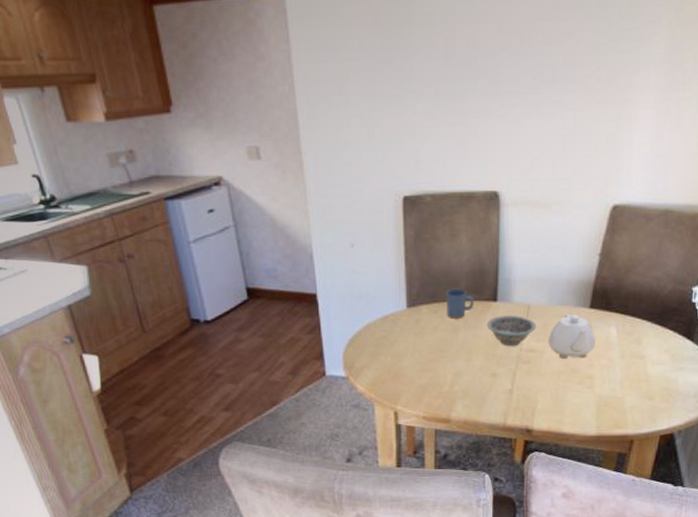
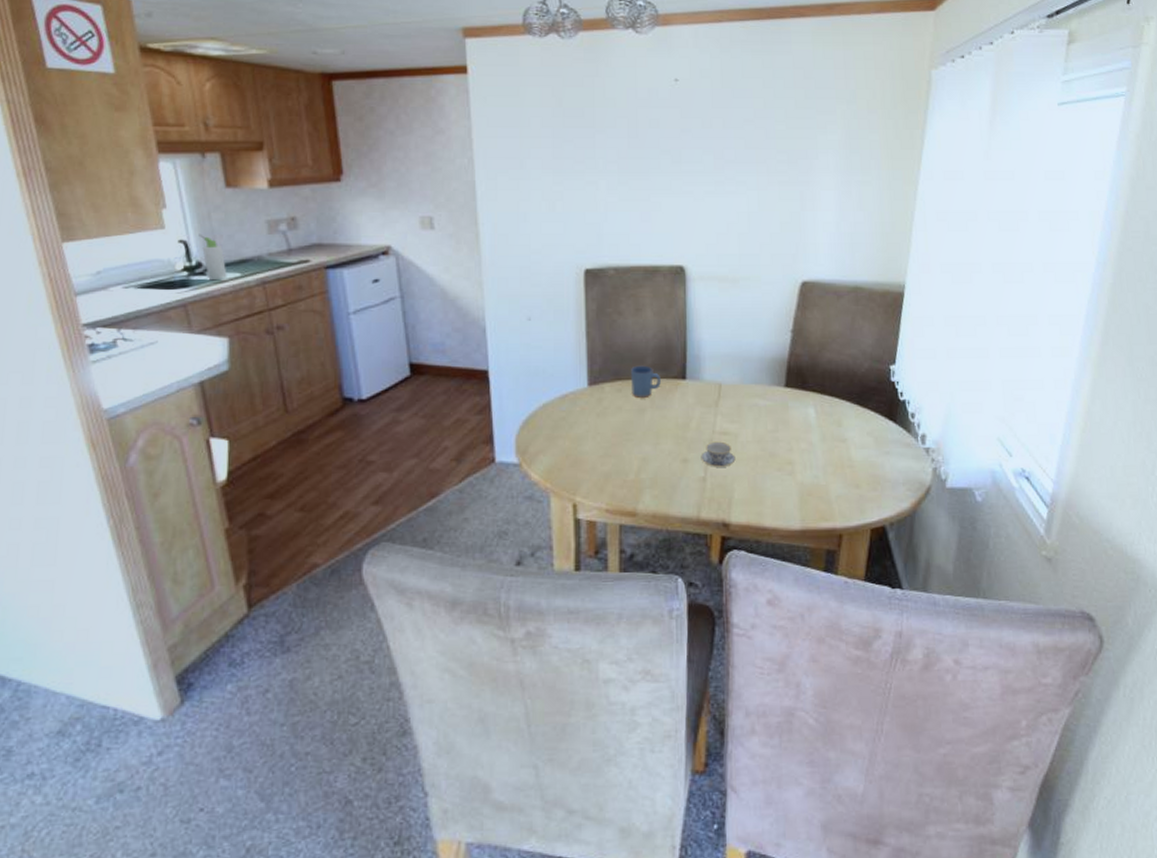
bottle: none [48,168,79,213] -> present [198,233,227,281]
decorative bowl: present [486,314,537,347] -> none [675,394,729,429]
teacup: none [508,358,540,381] -> present [701,441,736,467]
teapot: present [548,313,596,358] -> none [742,392,794,442]

